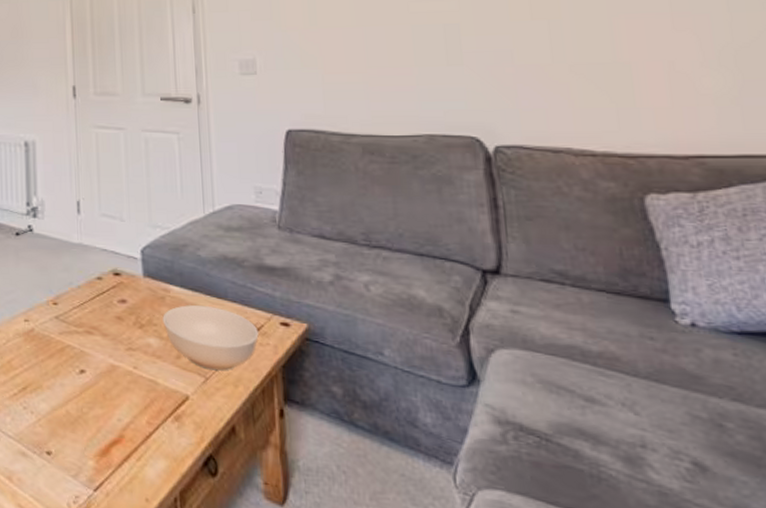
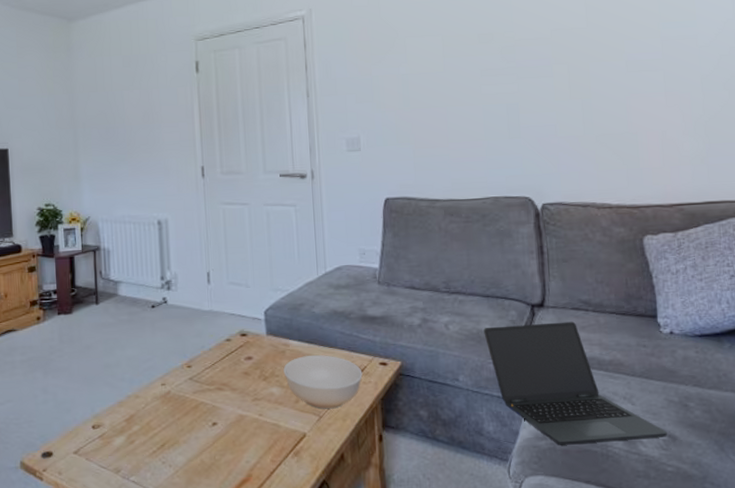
laptop: none [416,293,694,465] -> present [484,321,668,445]

